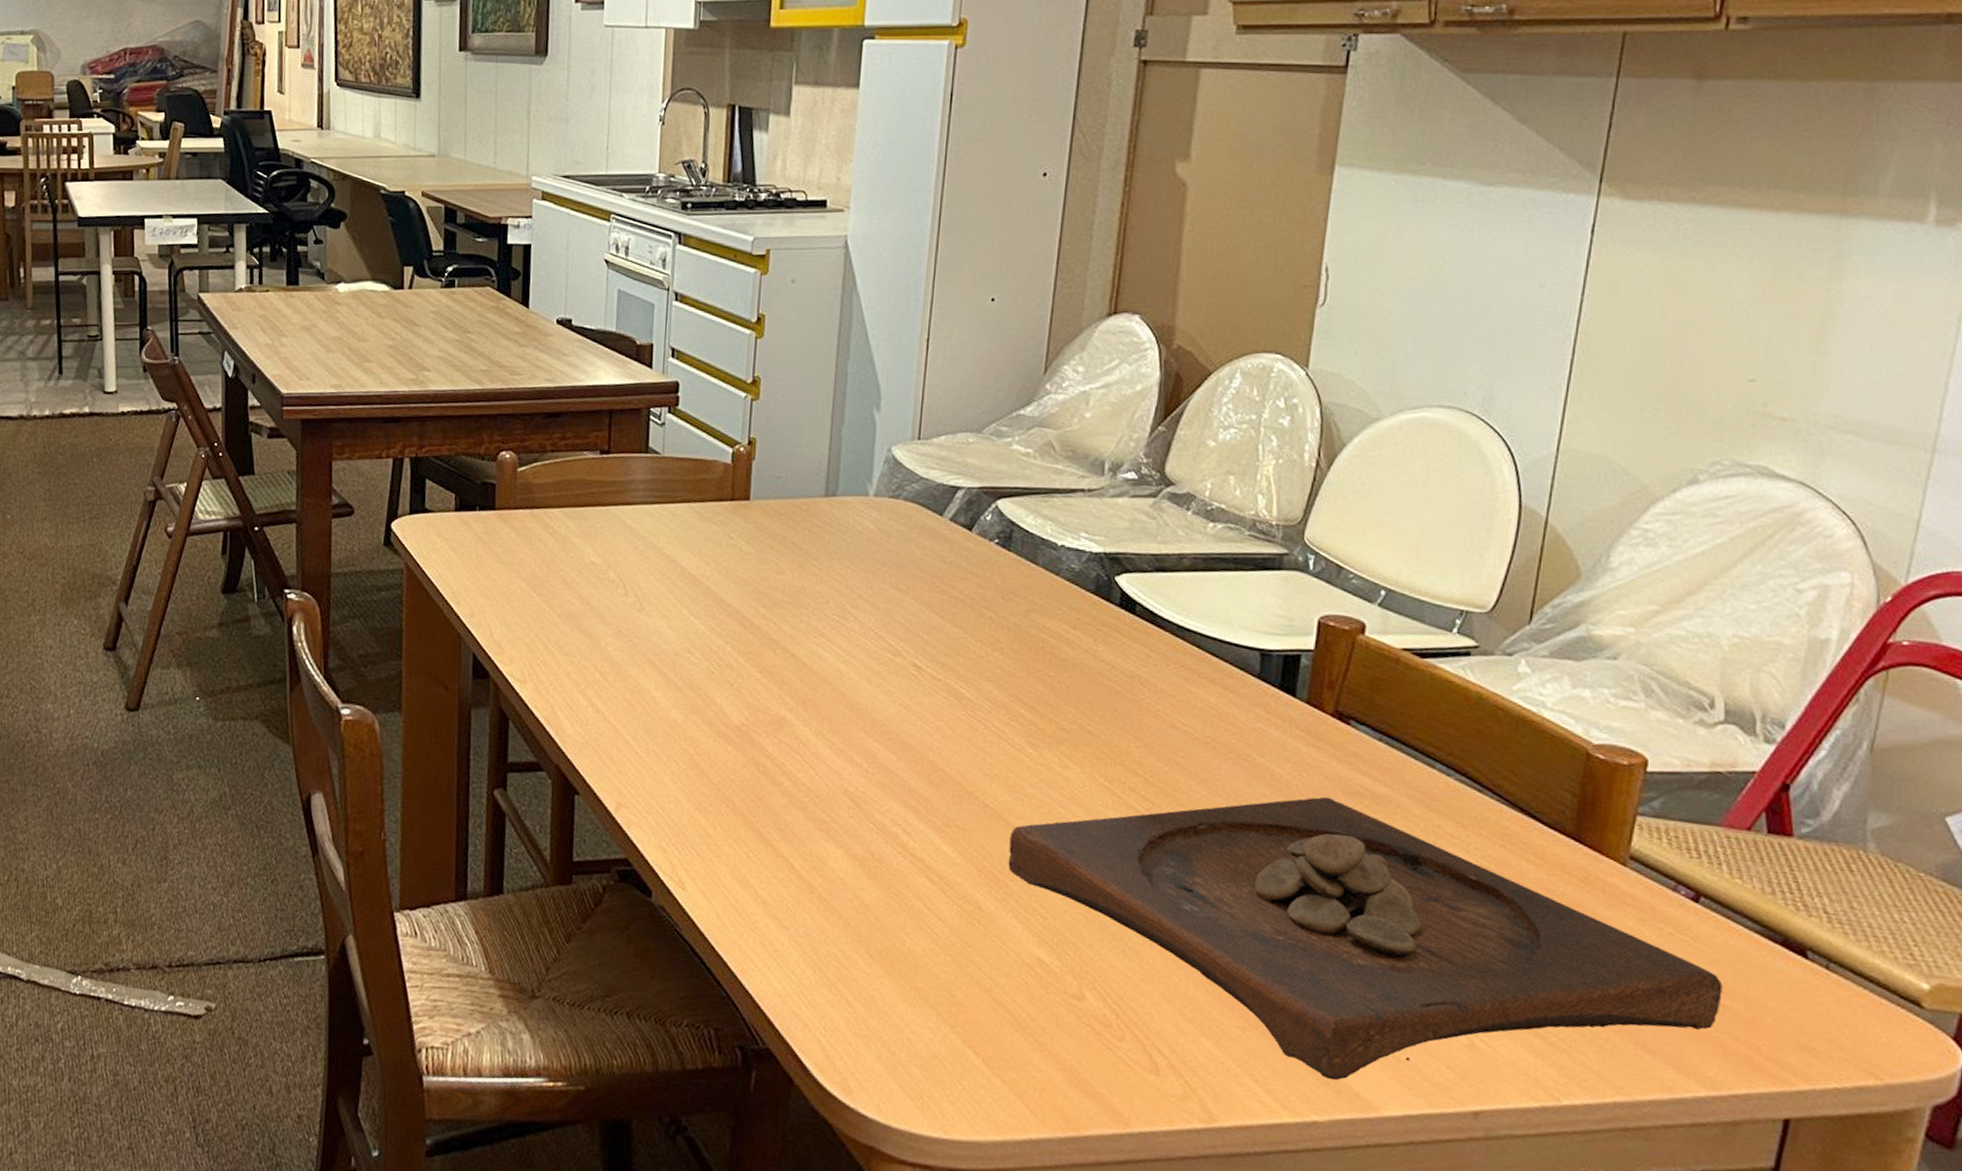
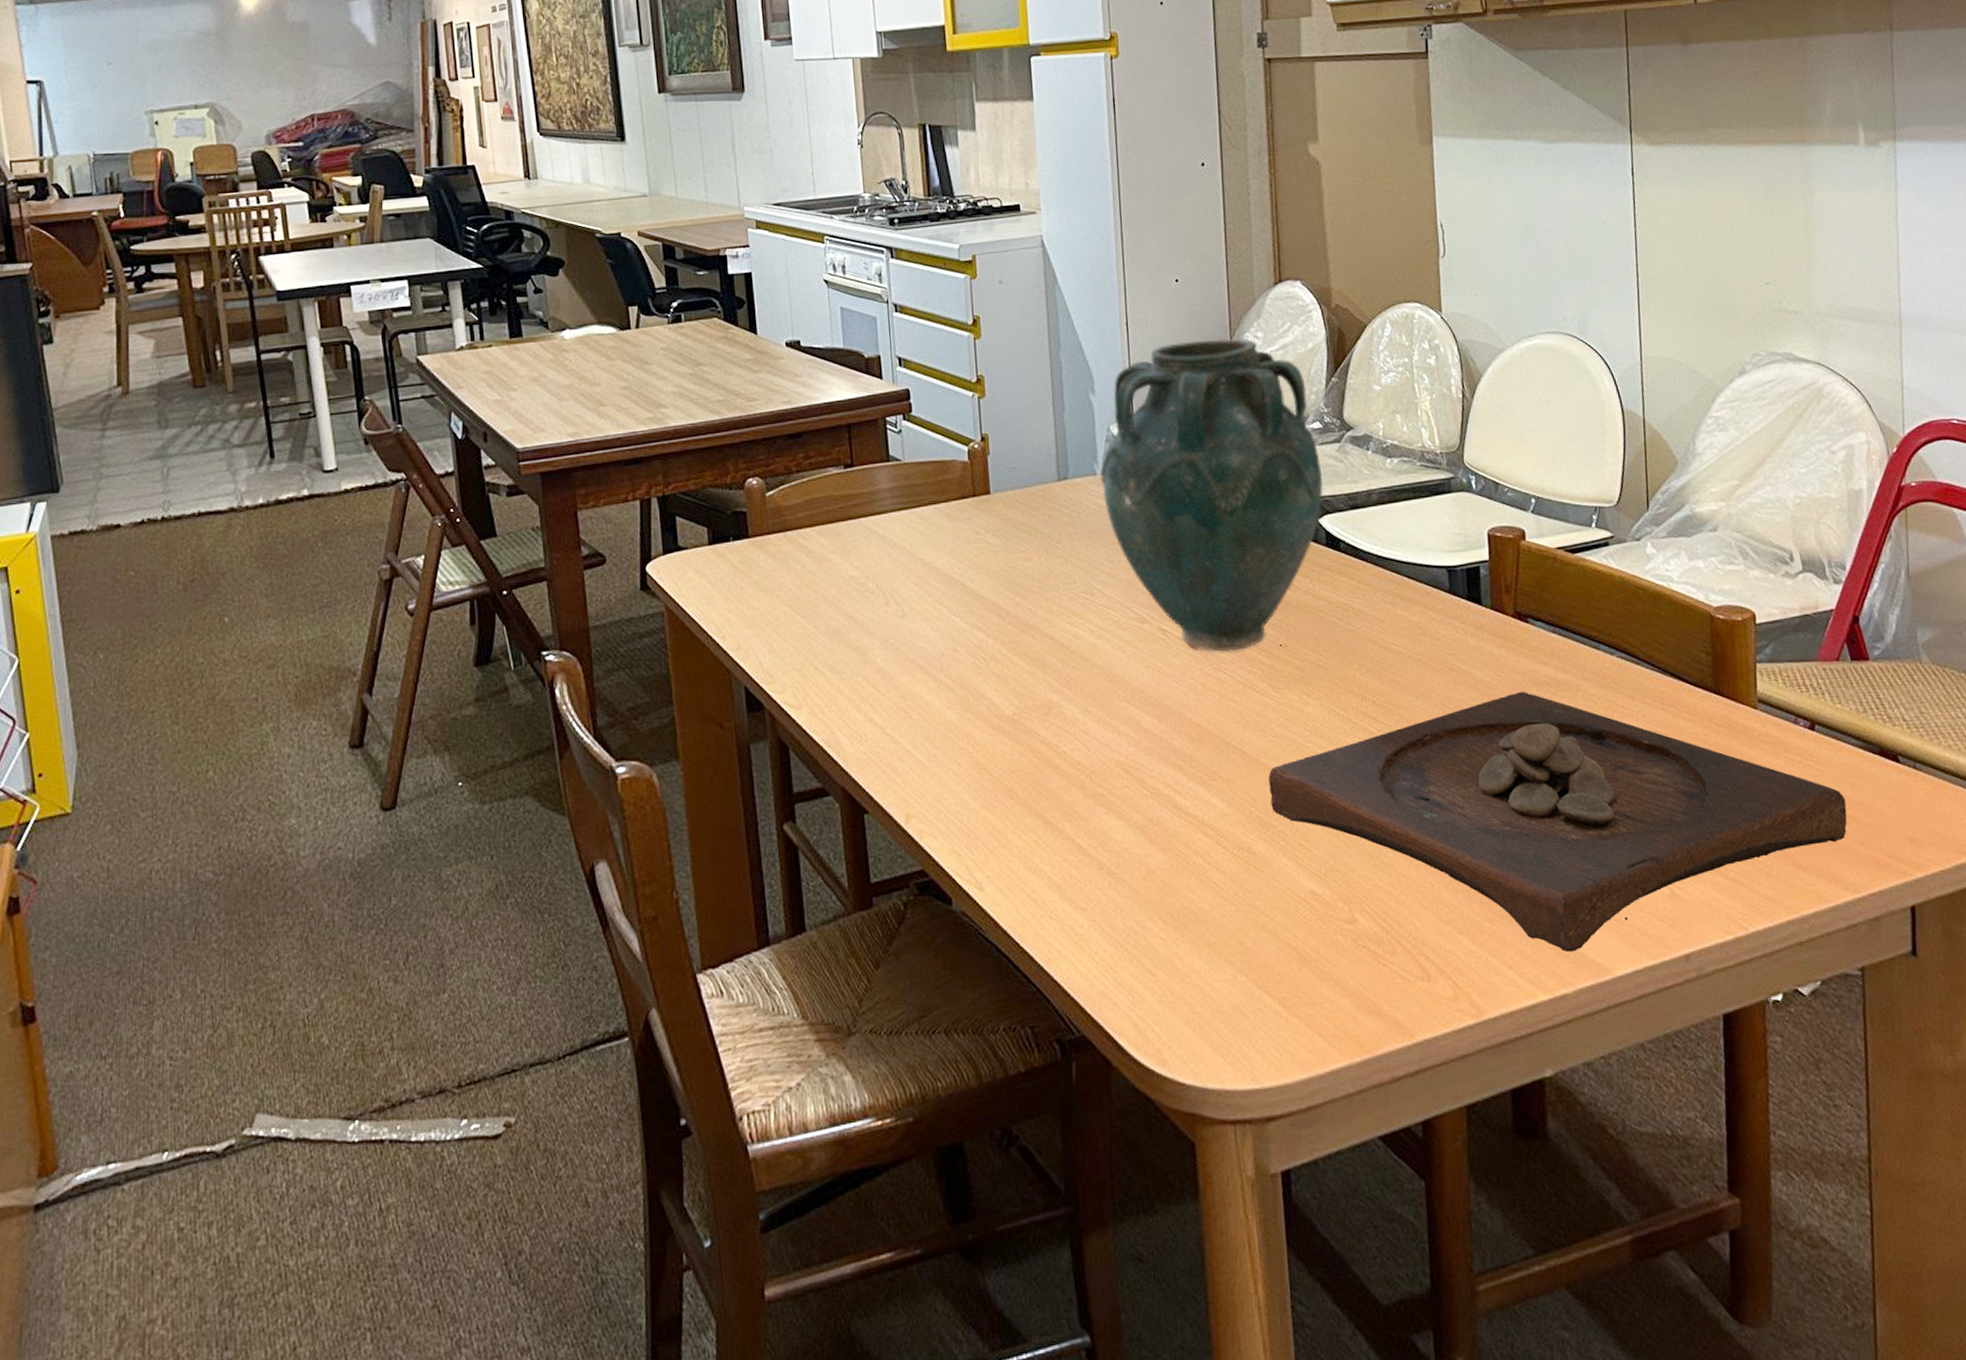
vase: none [871,367,1129,705] -> present [1100,339,1324,652]

